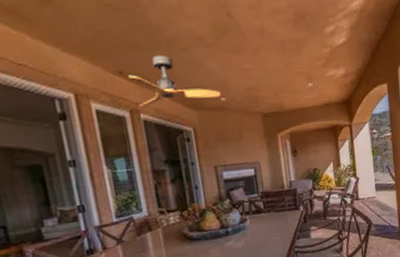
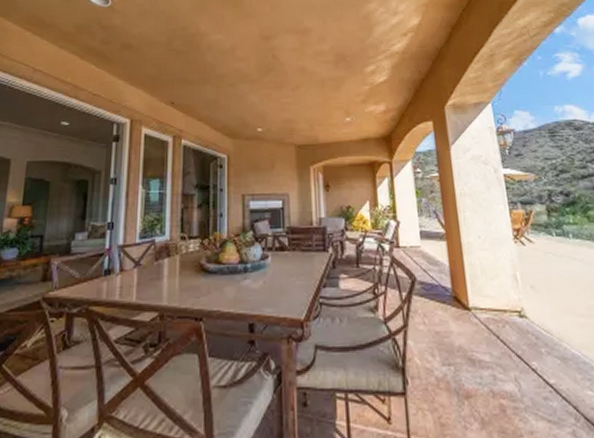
ceiling fan: present [128,54,222,108] -> none [178,89,259,134]

